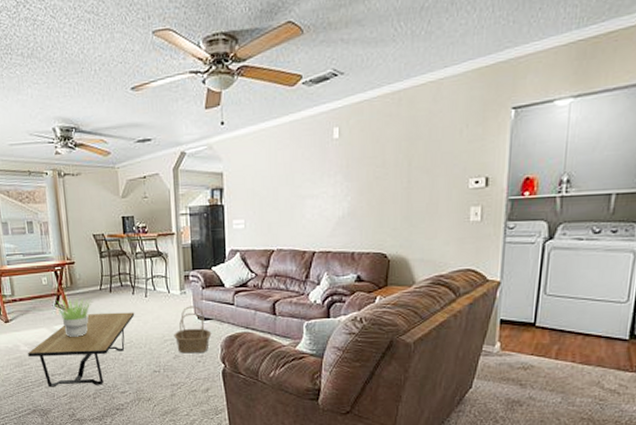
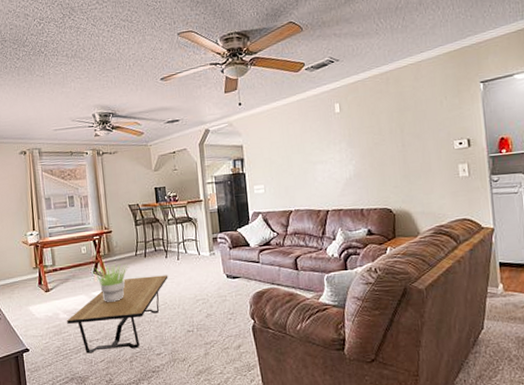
basket: present [174,306,212,354] -> none [205,265,241,312]

